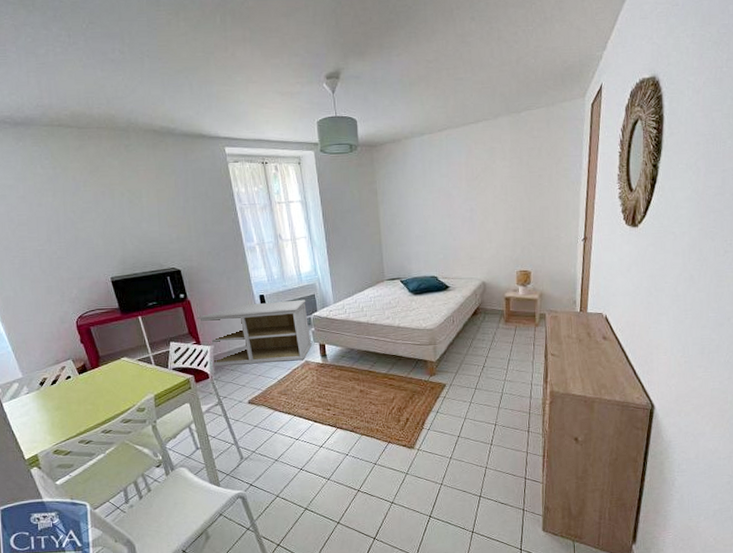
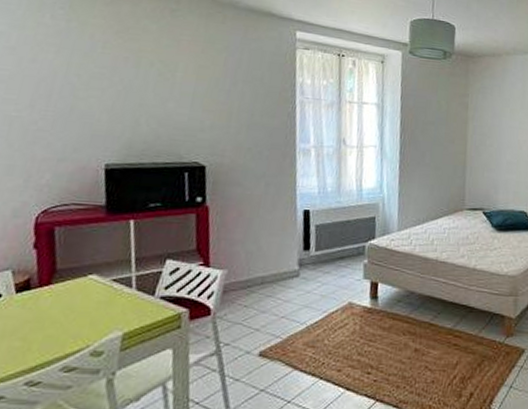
storage cabinet: present [197,299,312,367] -> none [213,219,363,301]

